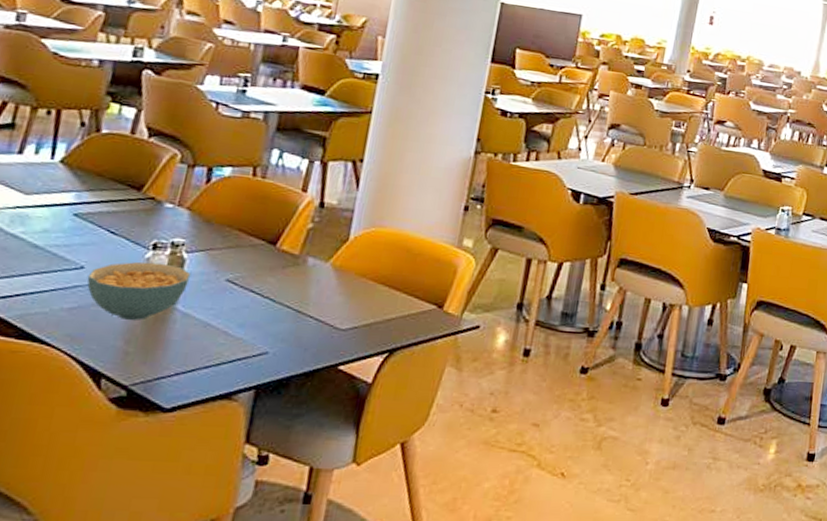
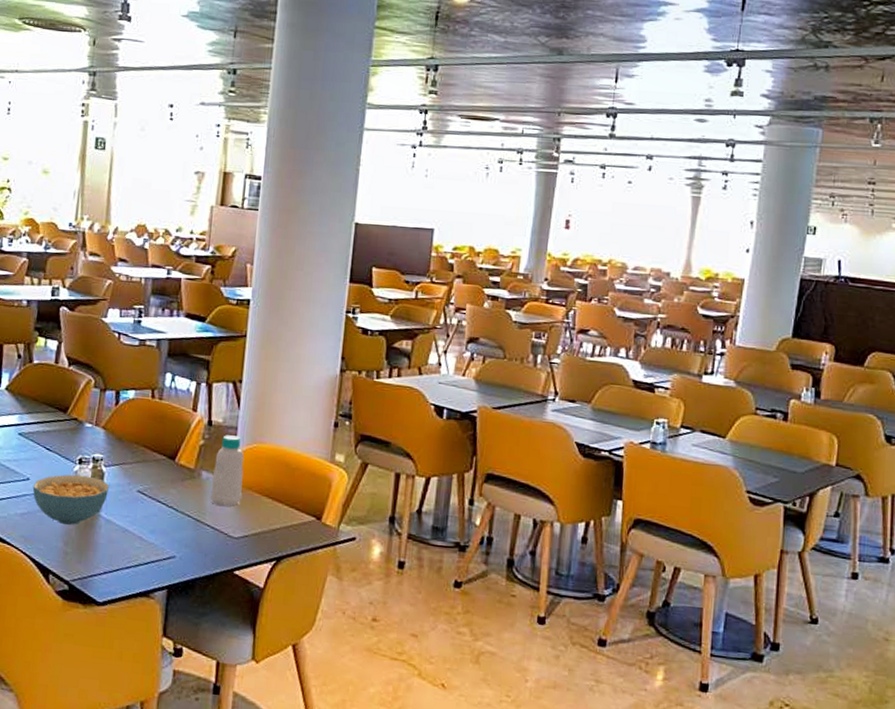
bottle: none [315,218,360,296] -> present [210,435,244,507]

